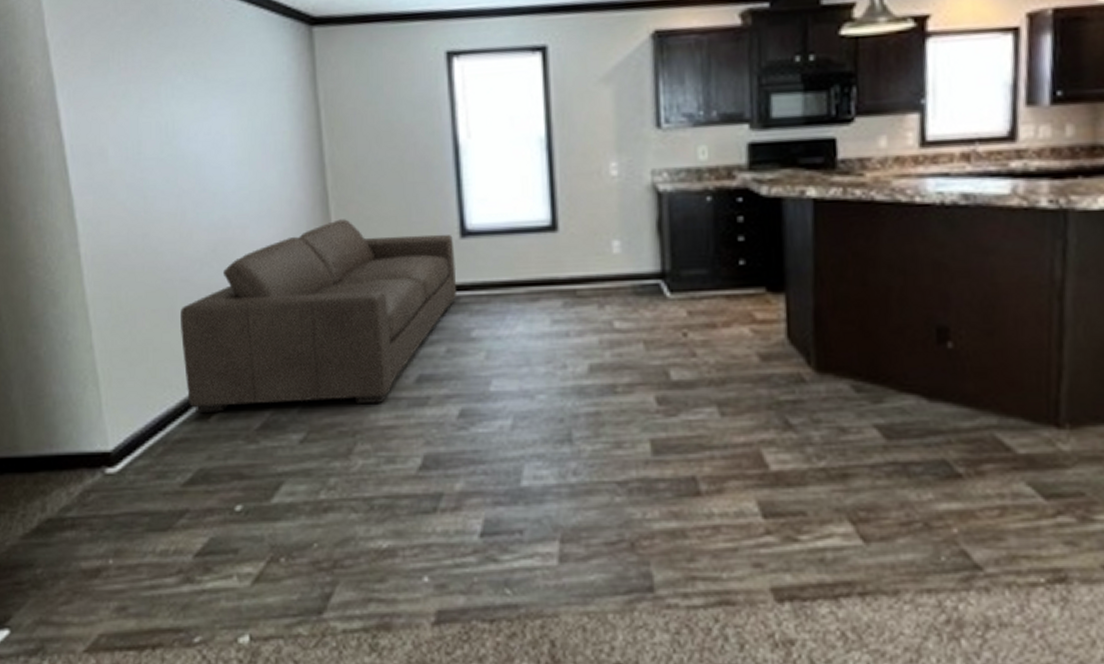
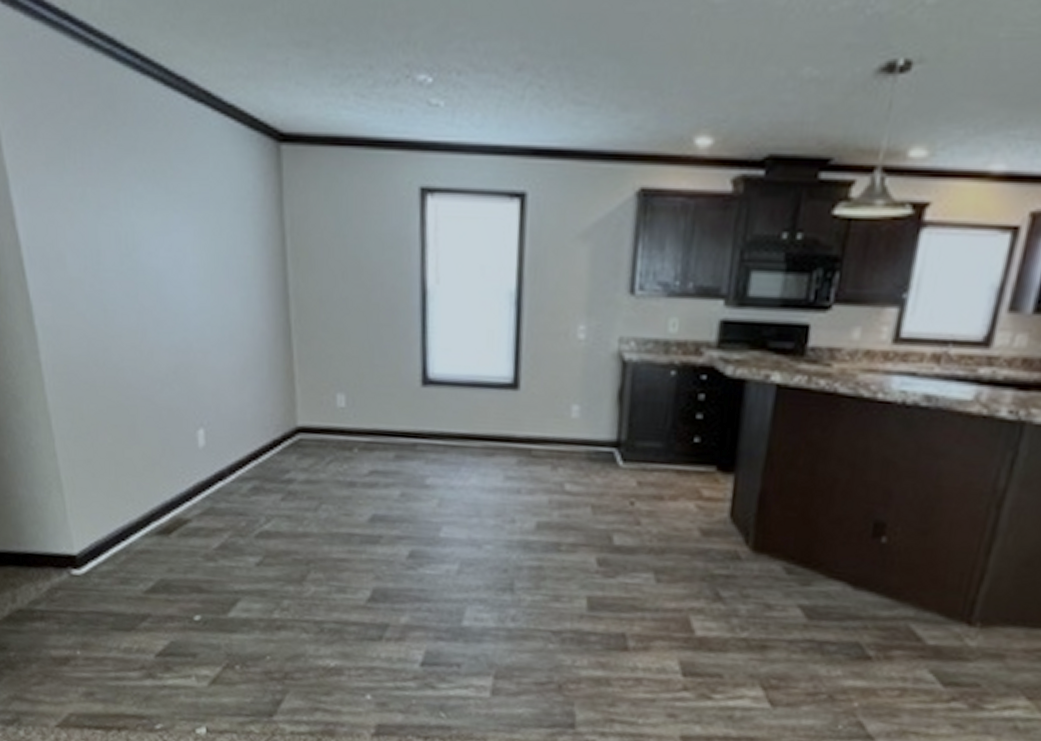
sofa: present [180,219,458,414] -> none [142,354,416,537]

